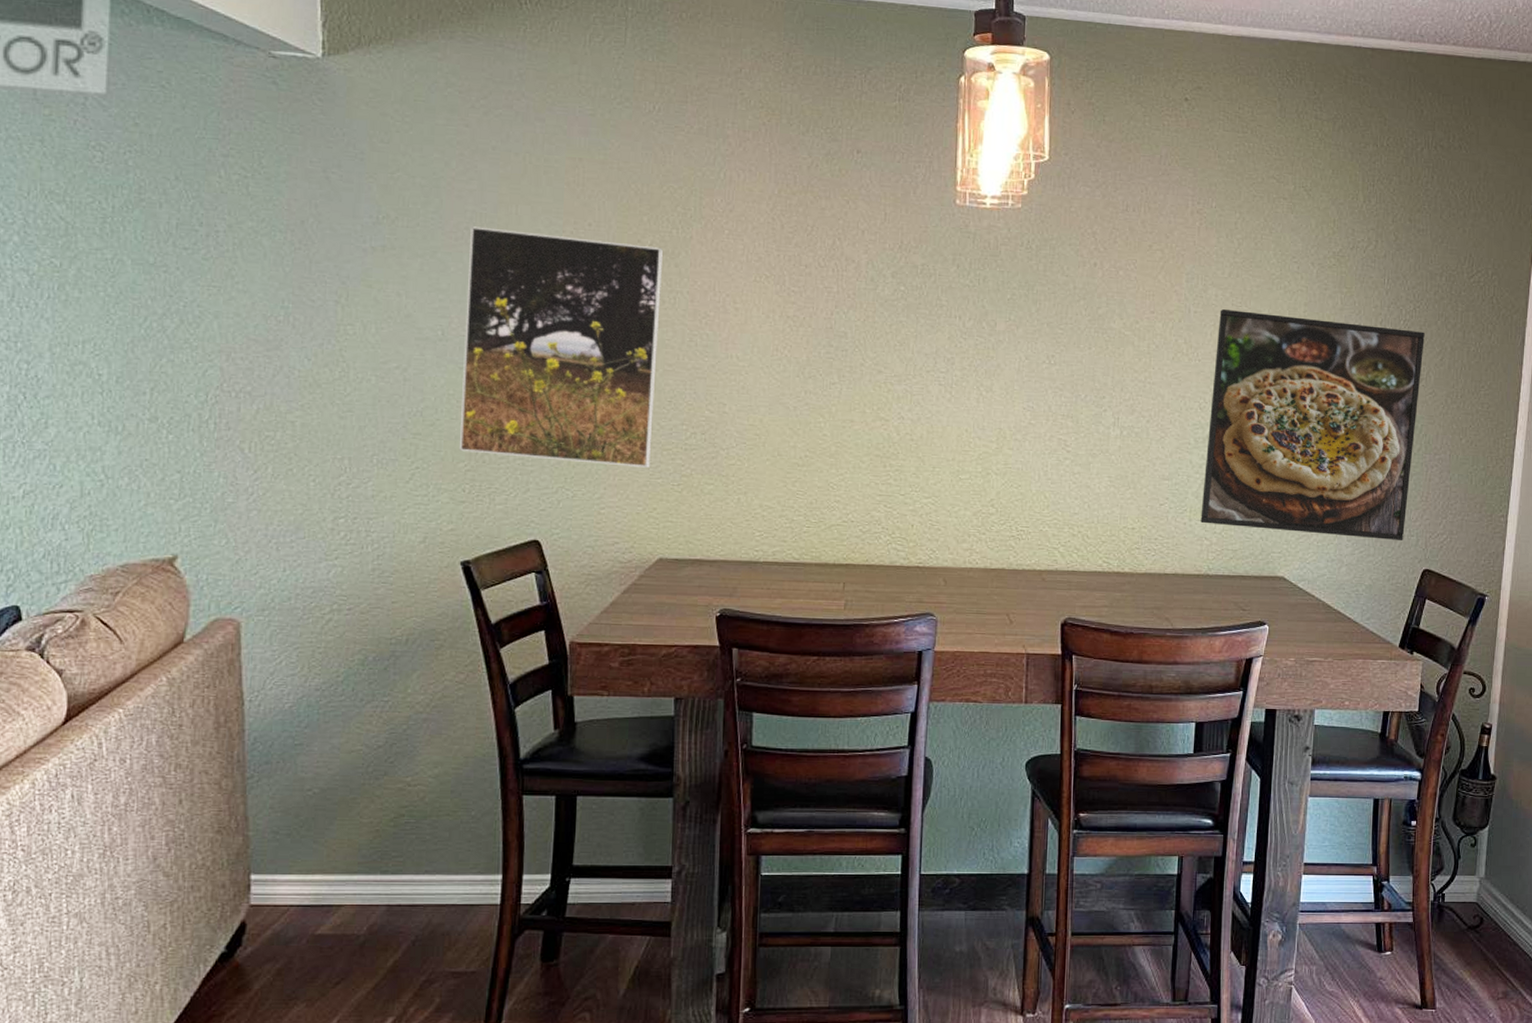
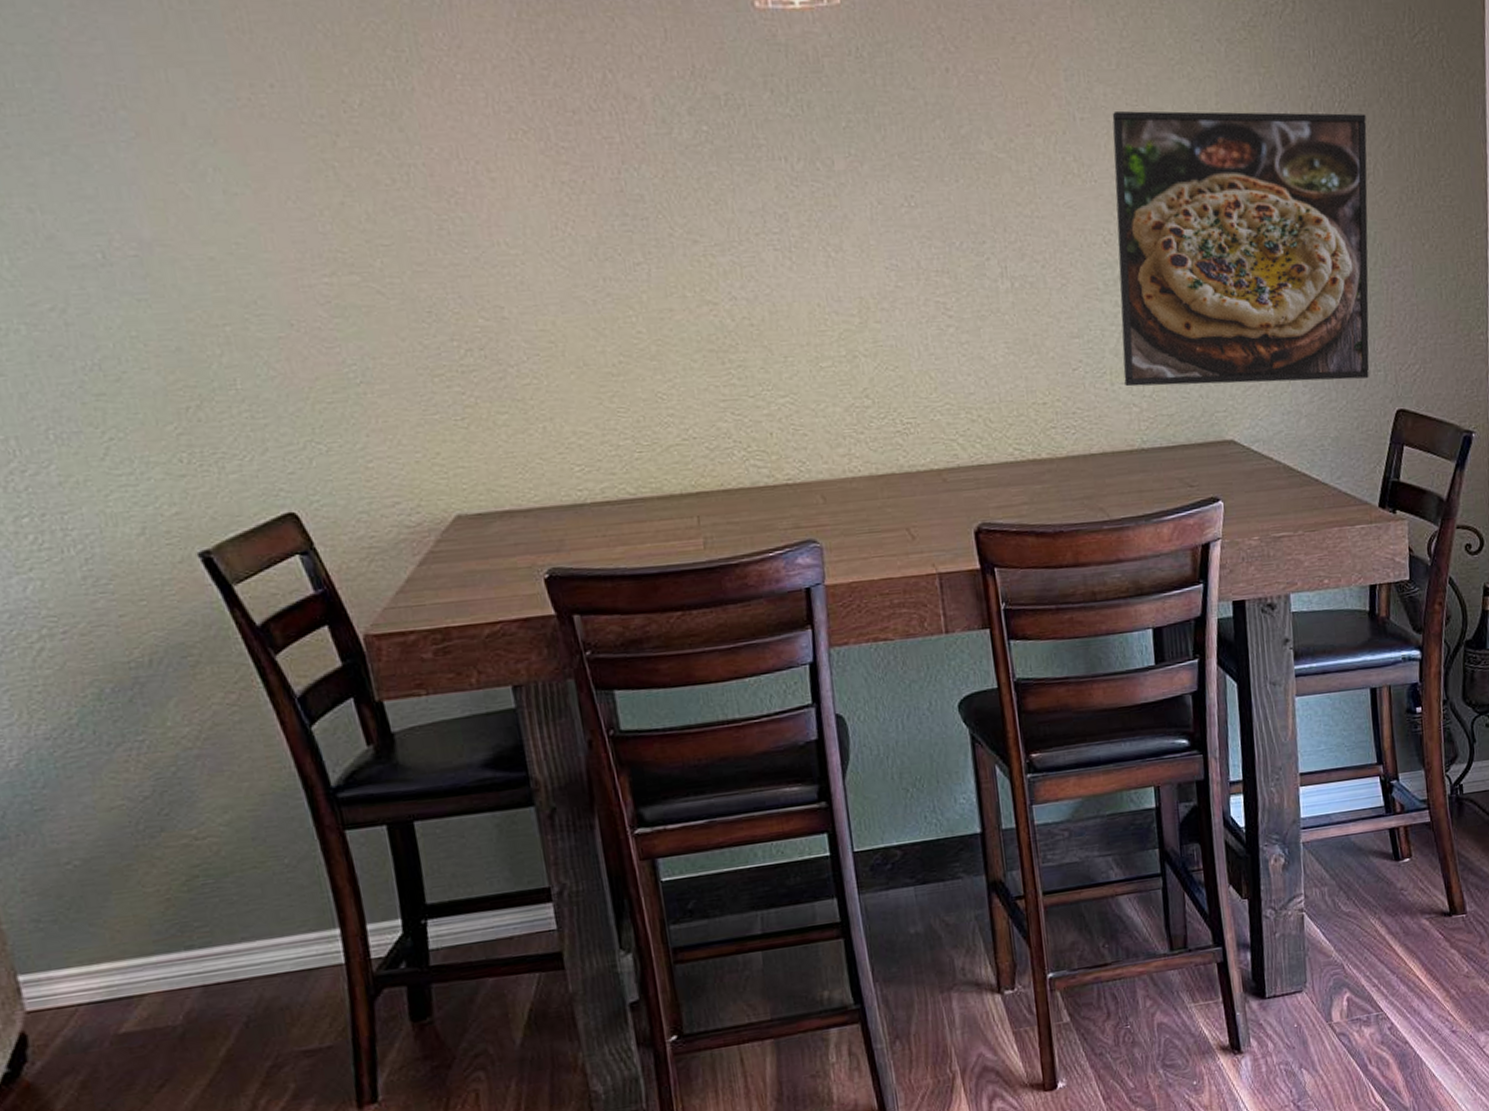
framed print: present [460,226,664,468] -> none [108,104,421,411]

